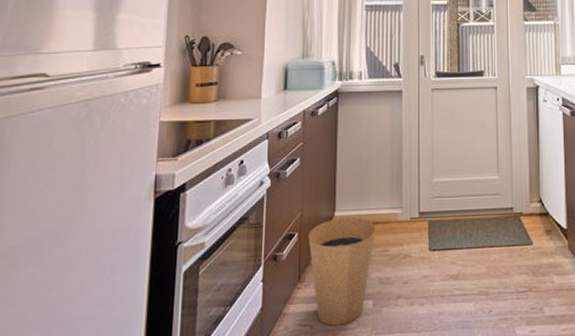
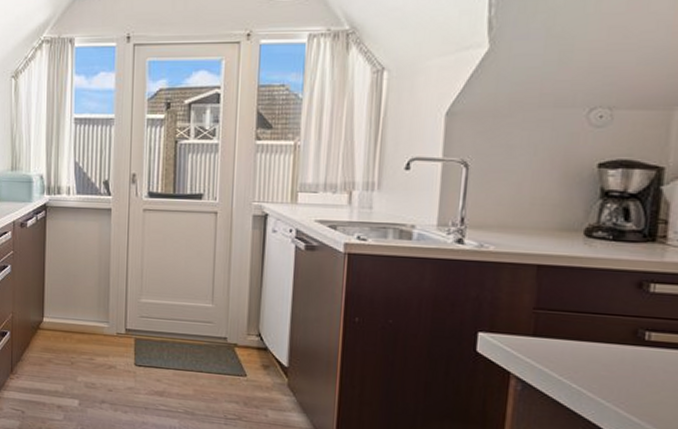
trash can: present [308,217,376,326] -> none [19,323,82,416]

